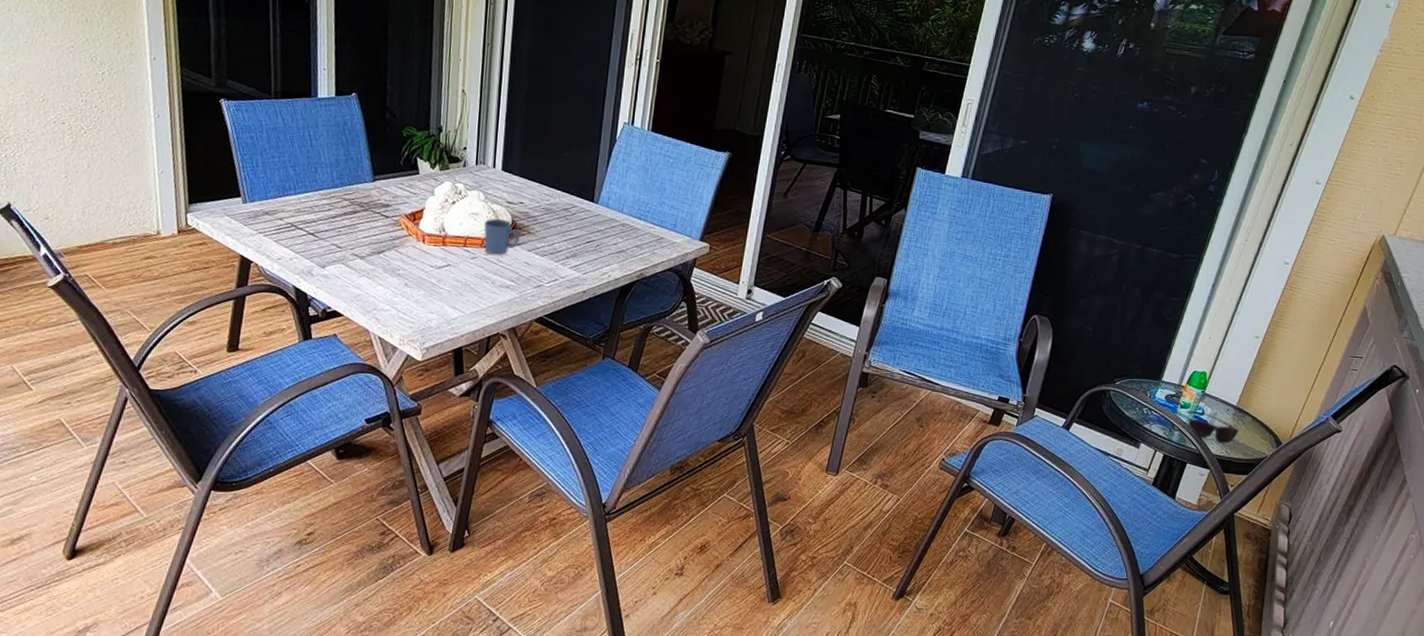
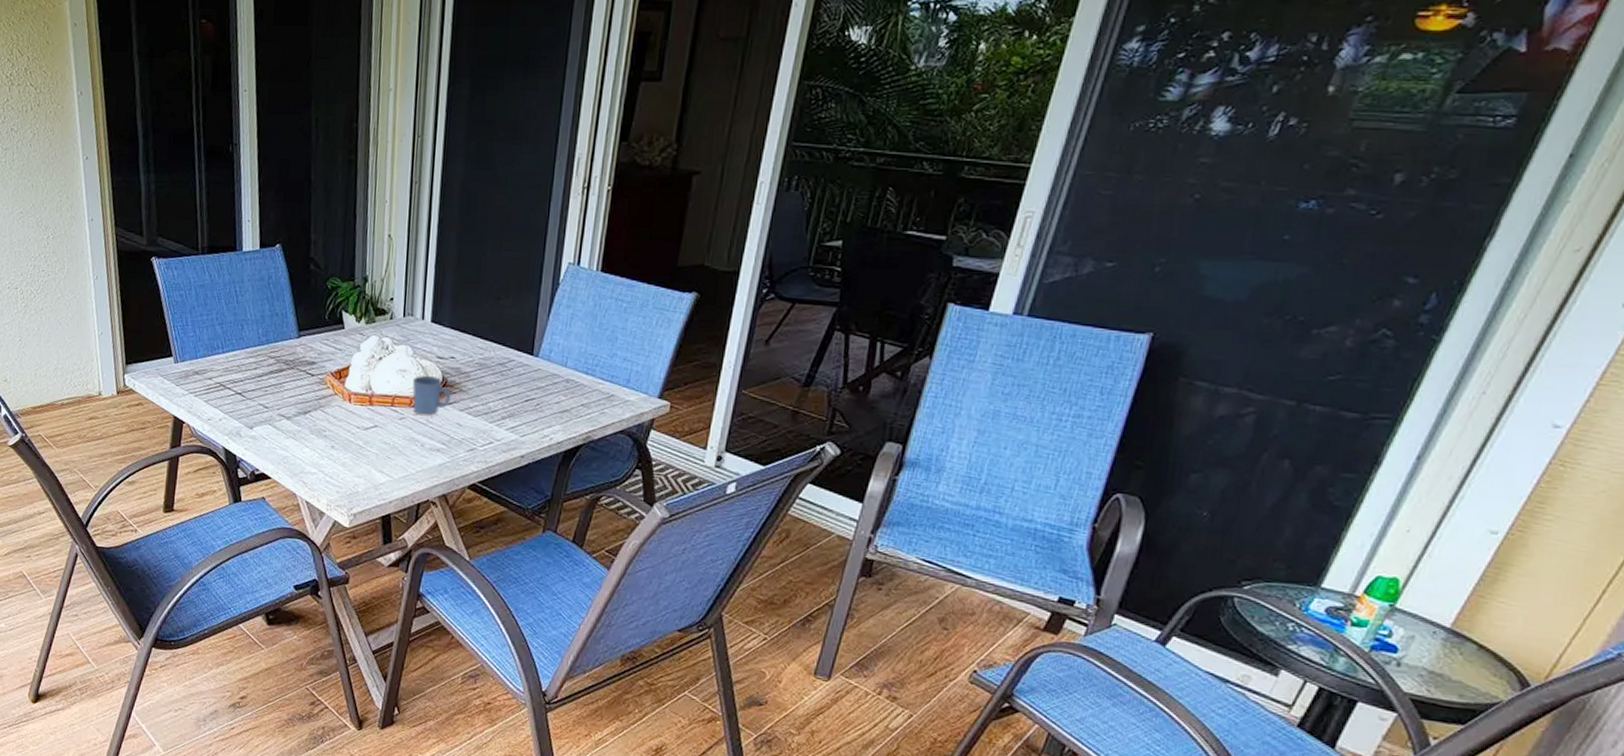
sunglasses: present [1157,403,1239,444] -> none [1311,617,1452,680]

